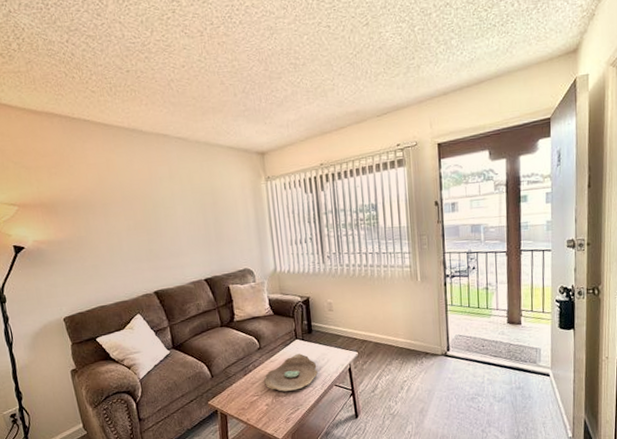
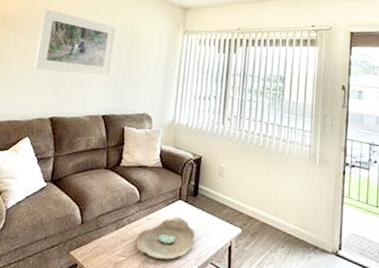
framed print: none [114,183,201,248] -> present [34,9,116,76]

